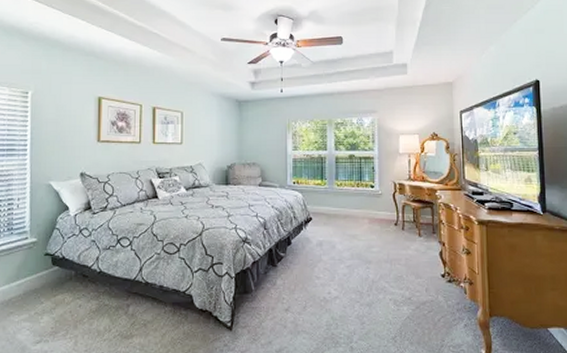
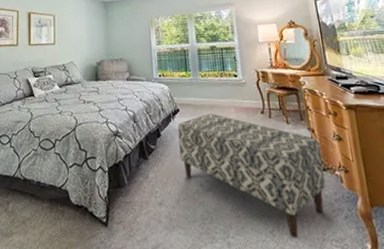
bench: none [309,224,450,344] -> present [178,114,326,238]

